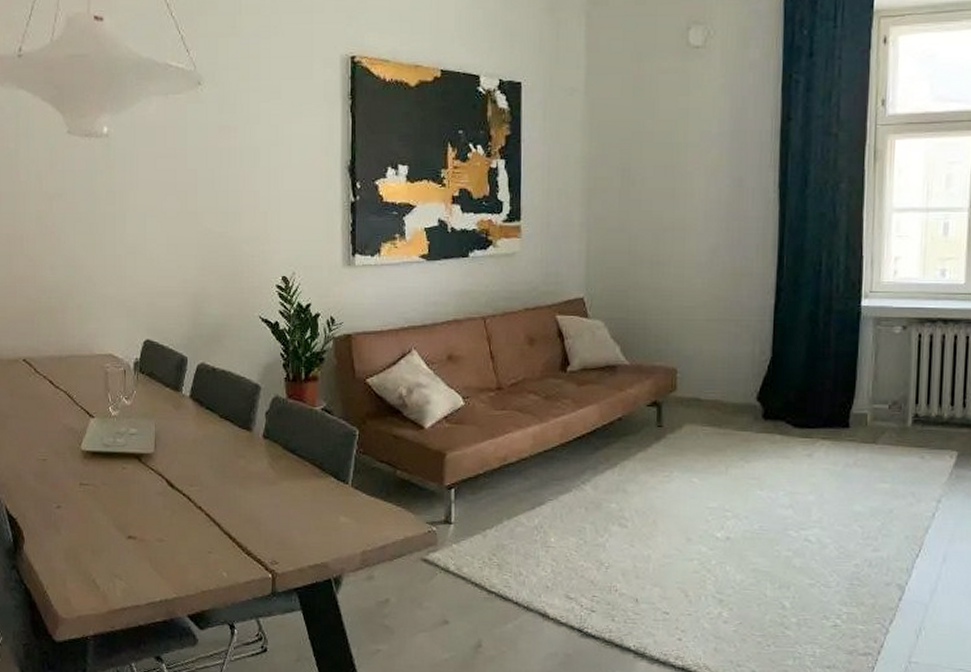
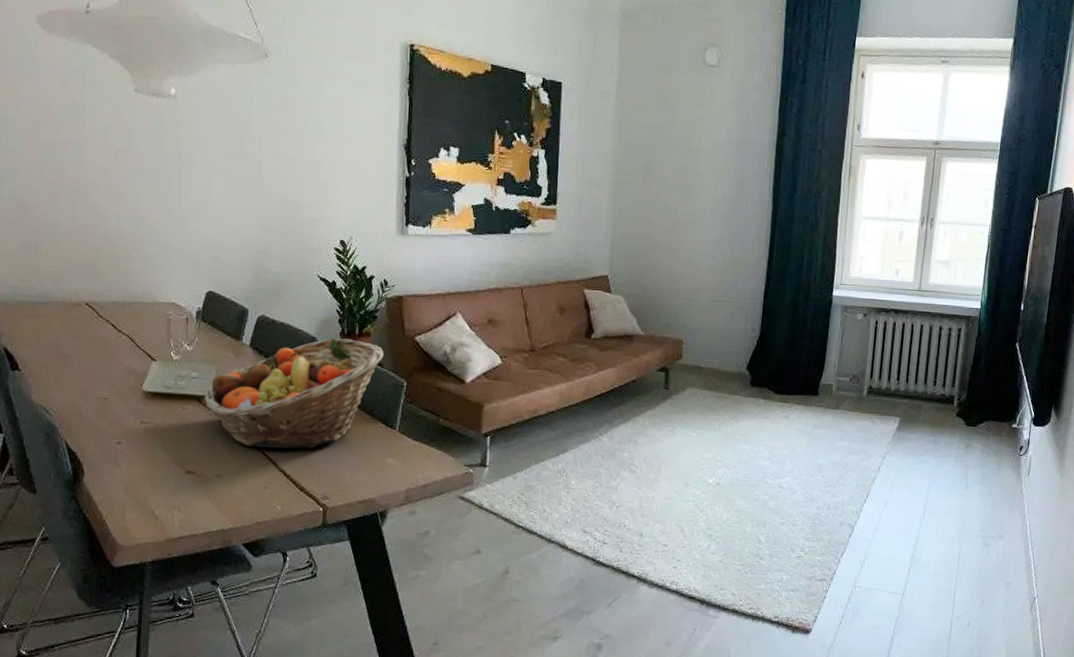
fruit basket: none [144,384,334,509] -> present [204,338,384,449]

